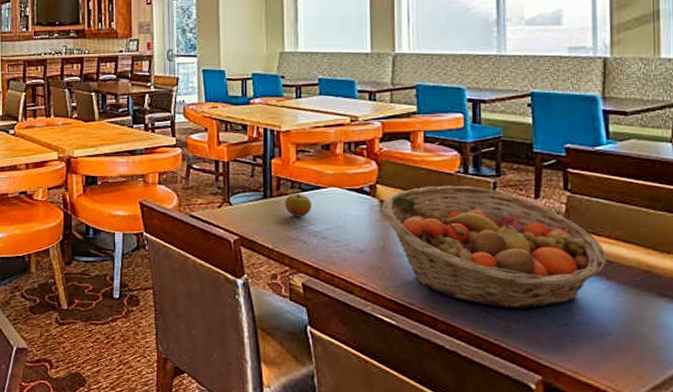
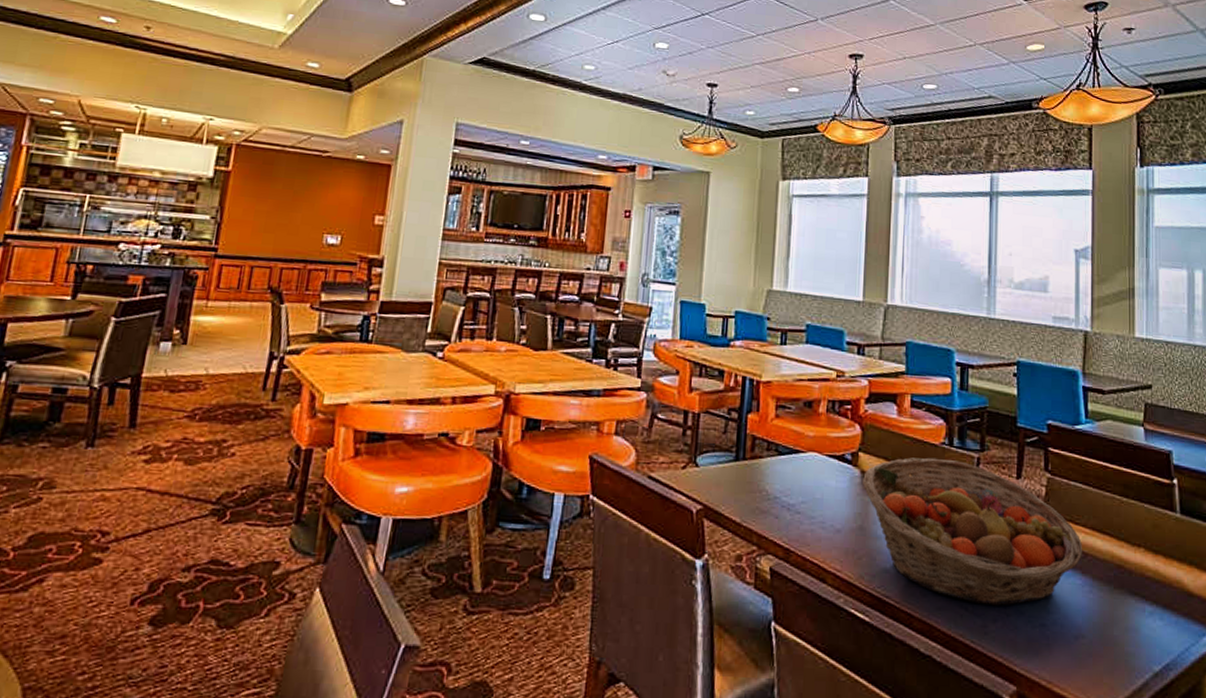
apple: present [285,193,311,217] -> none [758,456,788,486]

